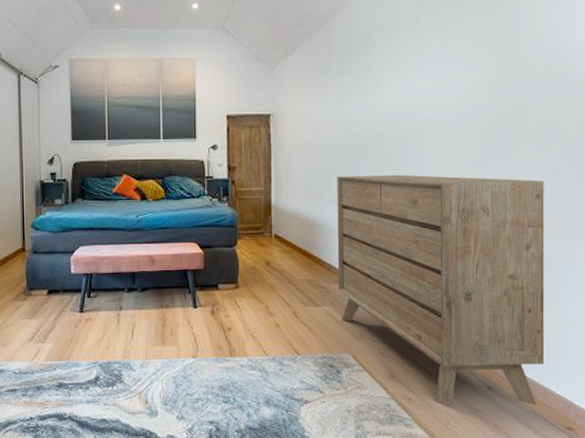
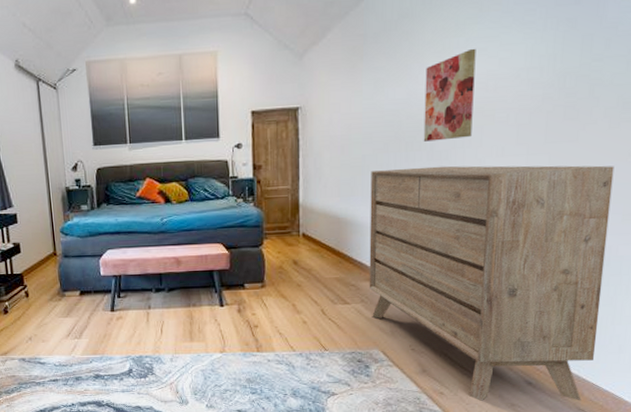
wall art: none [382,72,424,151] -> present [423,48,476,142]

